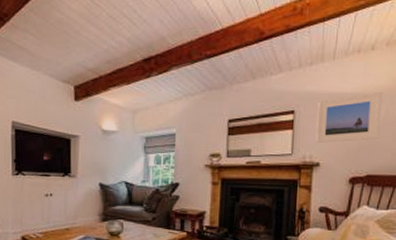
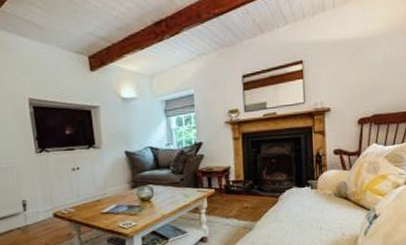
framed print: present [315,93,383,143] -> none [323,36,381,89]

